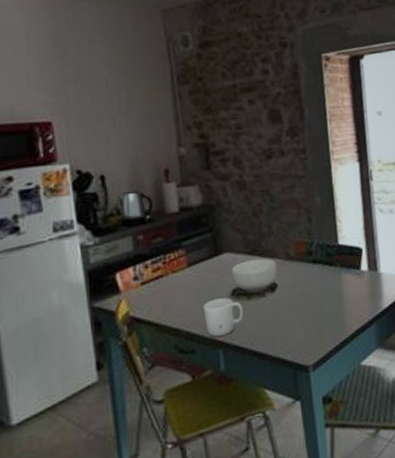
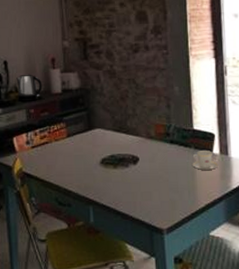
mug: present [203,297,244,337] -> none [78,165,111,196]
bowl: present [231,258,278,293] -> none [101,135,140,163]
teacup: none [338,267,367,291] -> present [192,150,218,170]

